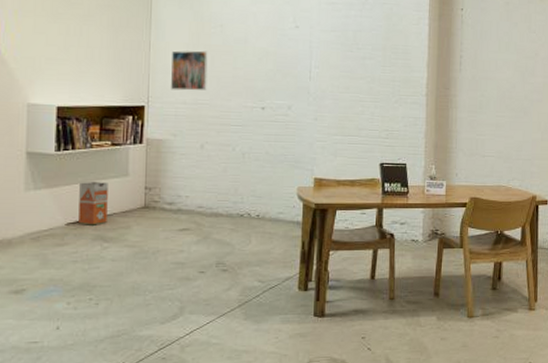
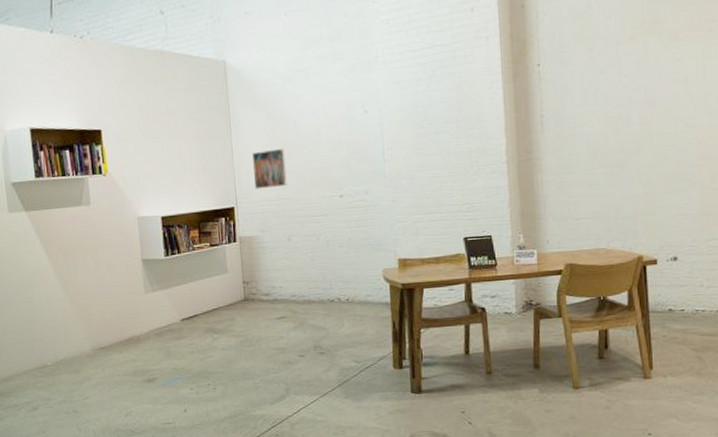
waste bin: present [78,182,108,225] -> none [188,280,215,320]

